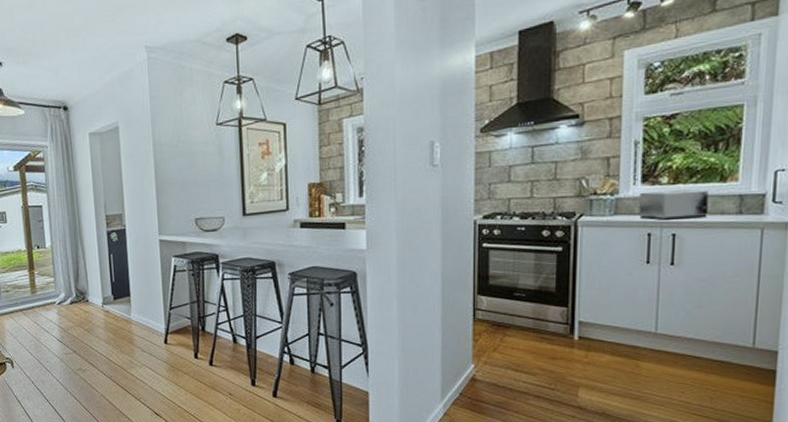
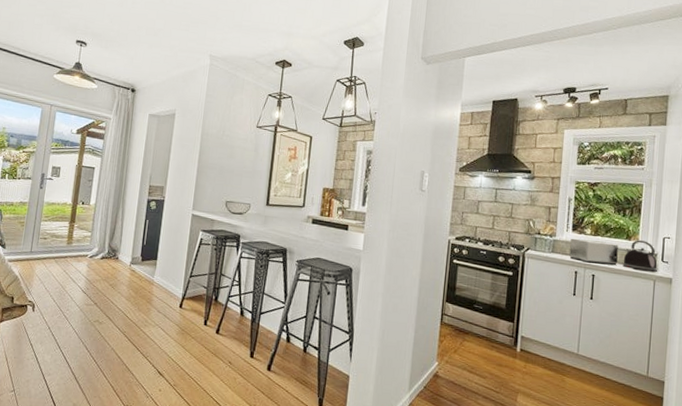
kettle: none [715,179,768,219] -> present [623,240,658,273]

